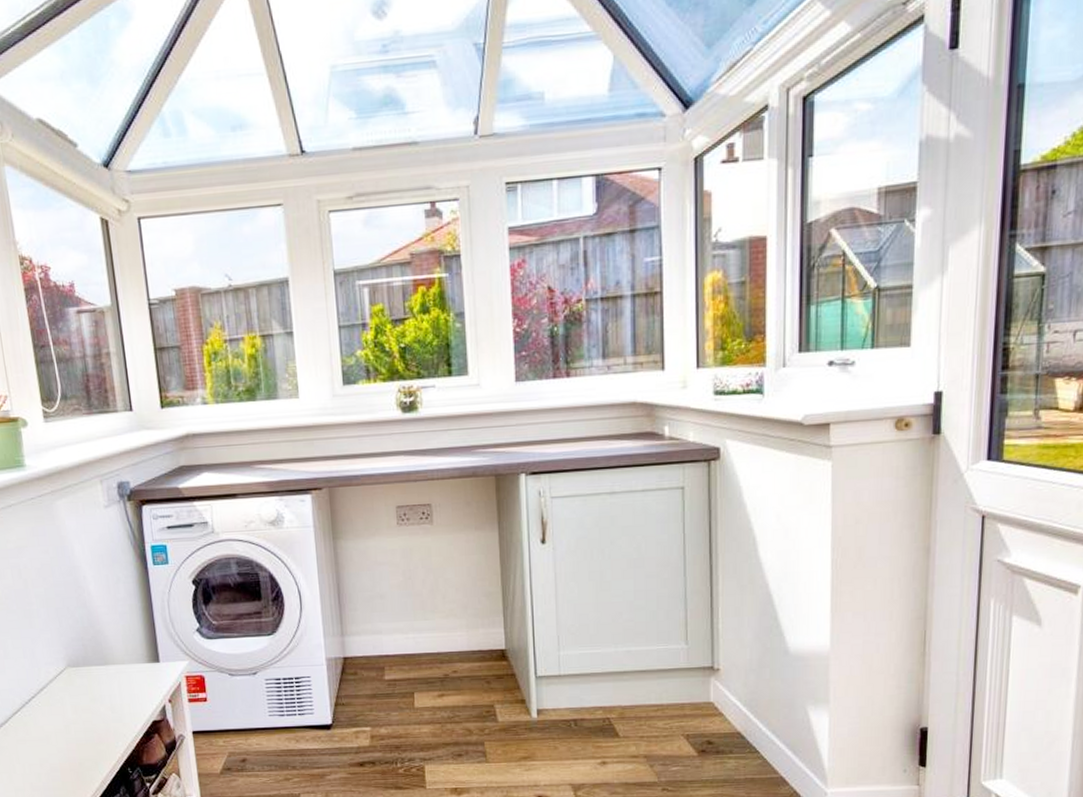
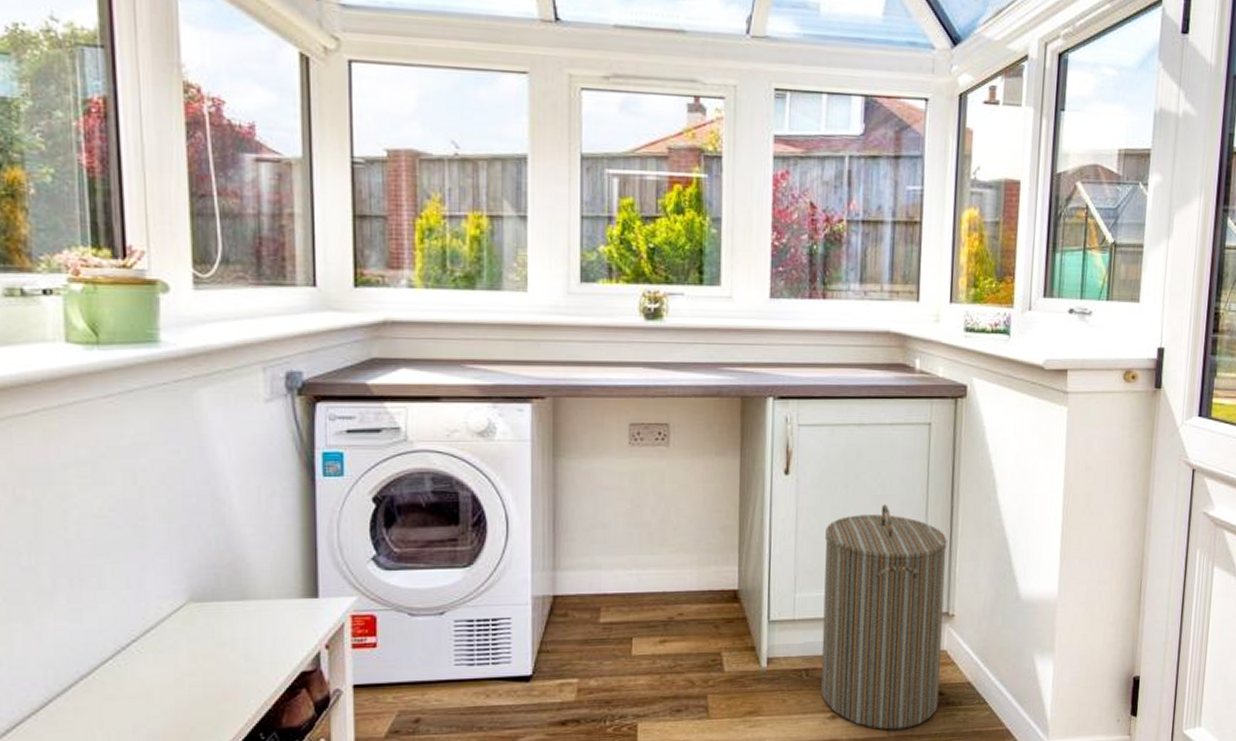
laundry hamper: none [584,567,708,776] -> present [821,504,947,730]

